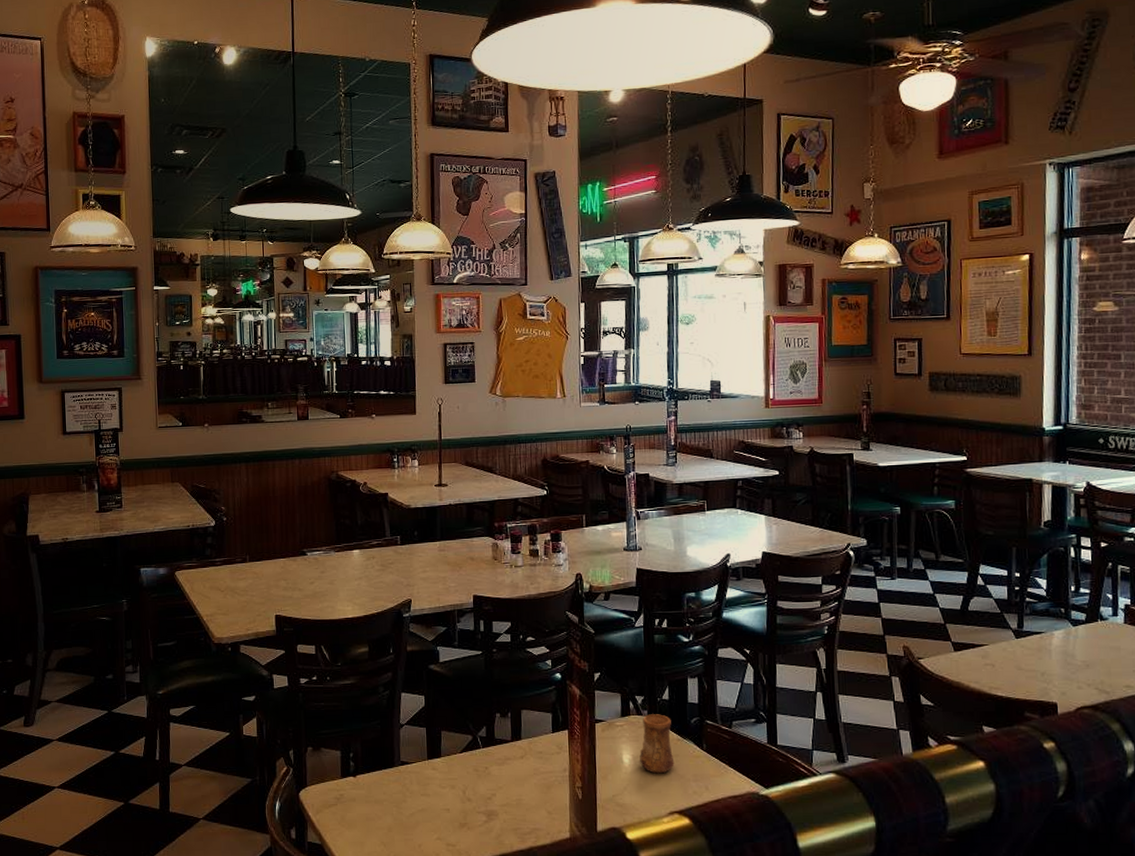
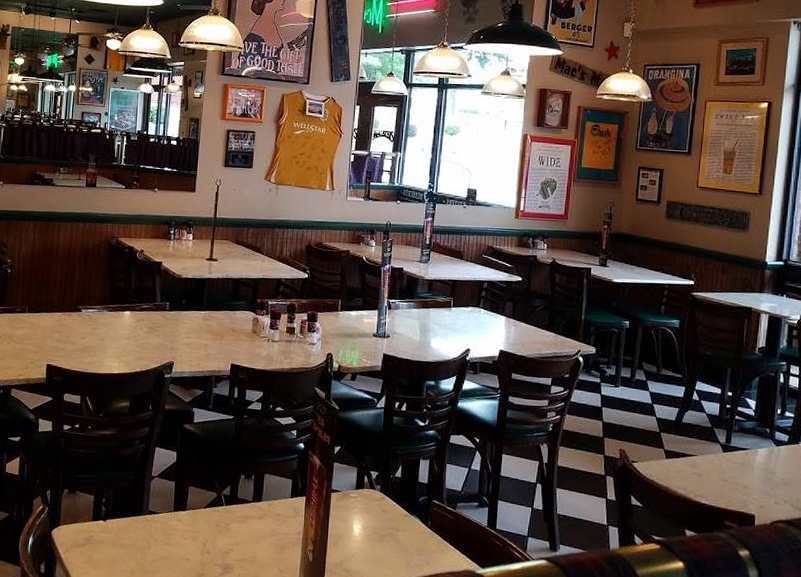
cup: present [639,714,675,774] -> none [369,489,401,545]

